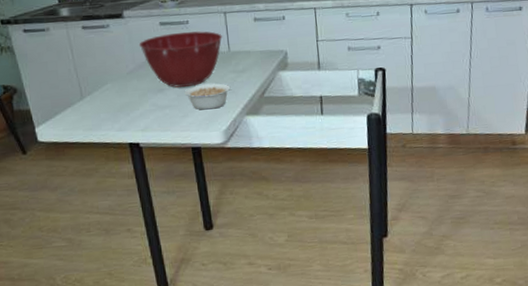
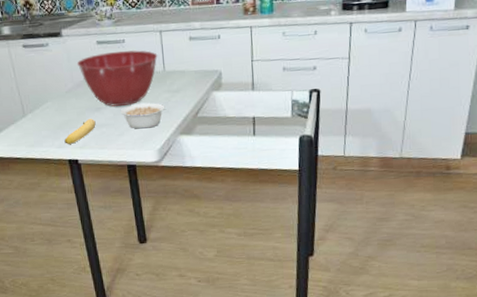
banana: none [125,99,159,127] -> present [64,118,96,144]

